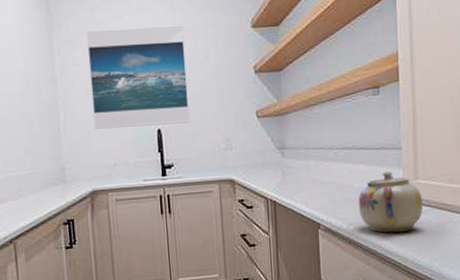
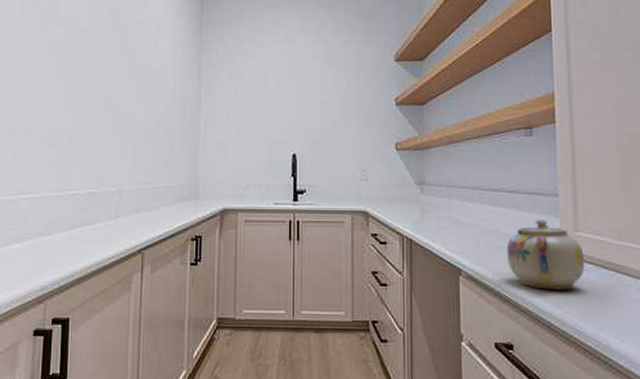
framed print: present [86,26,190,129] -> none [231,56,326,150]

